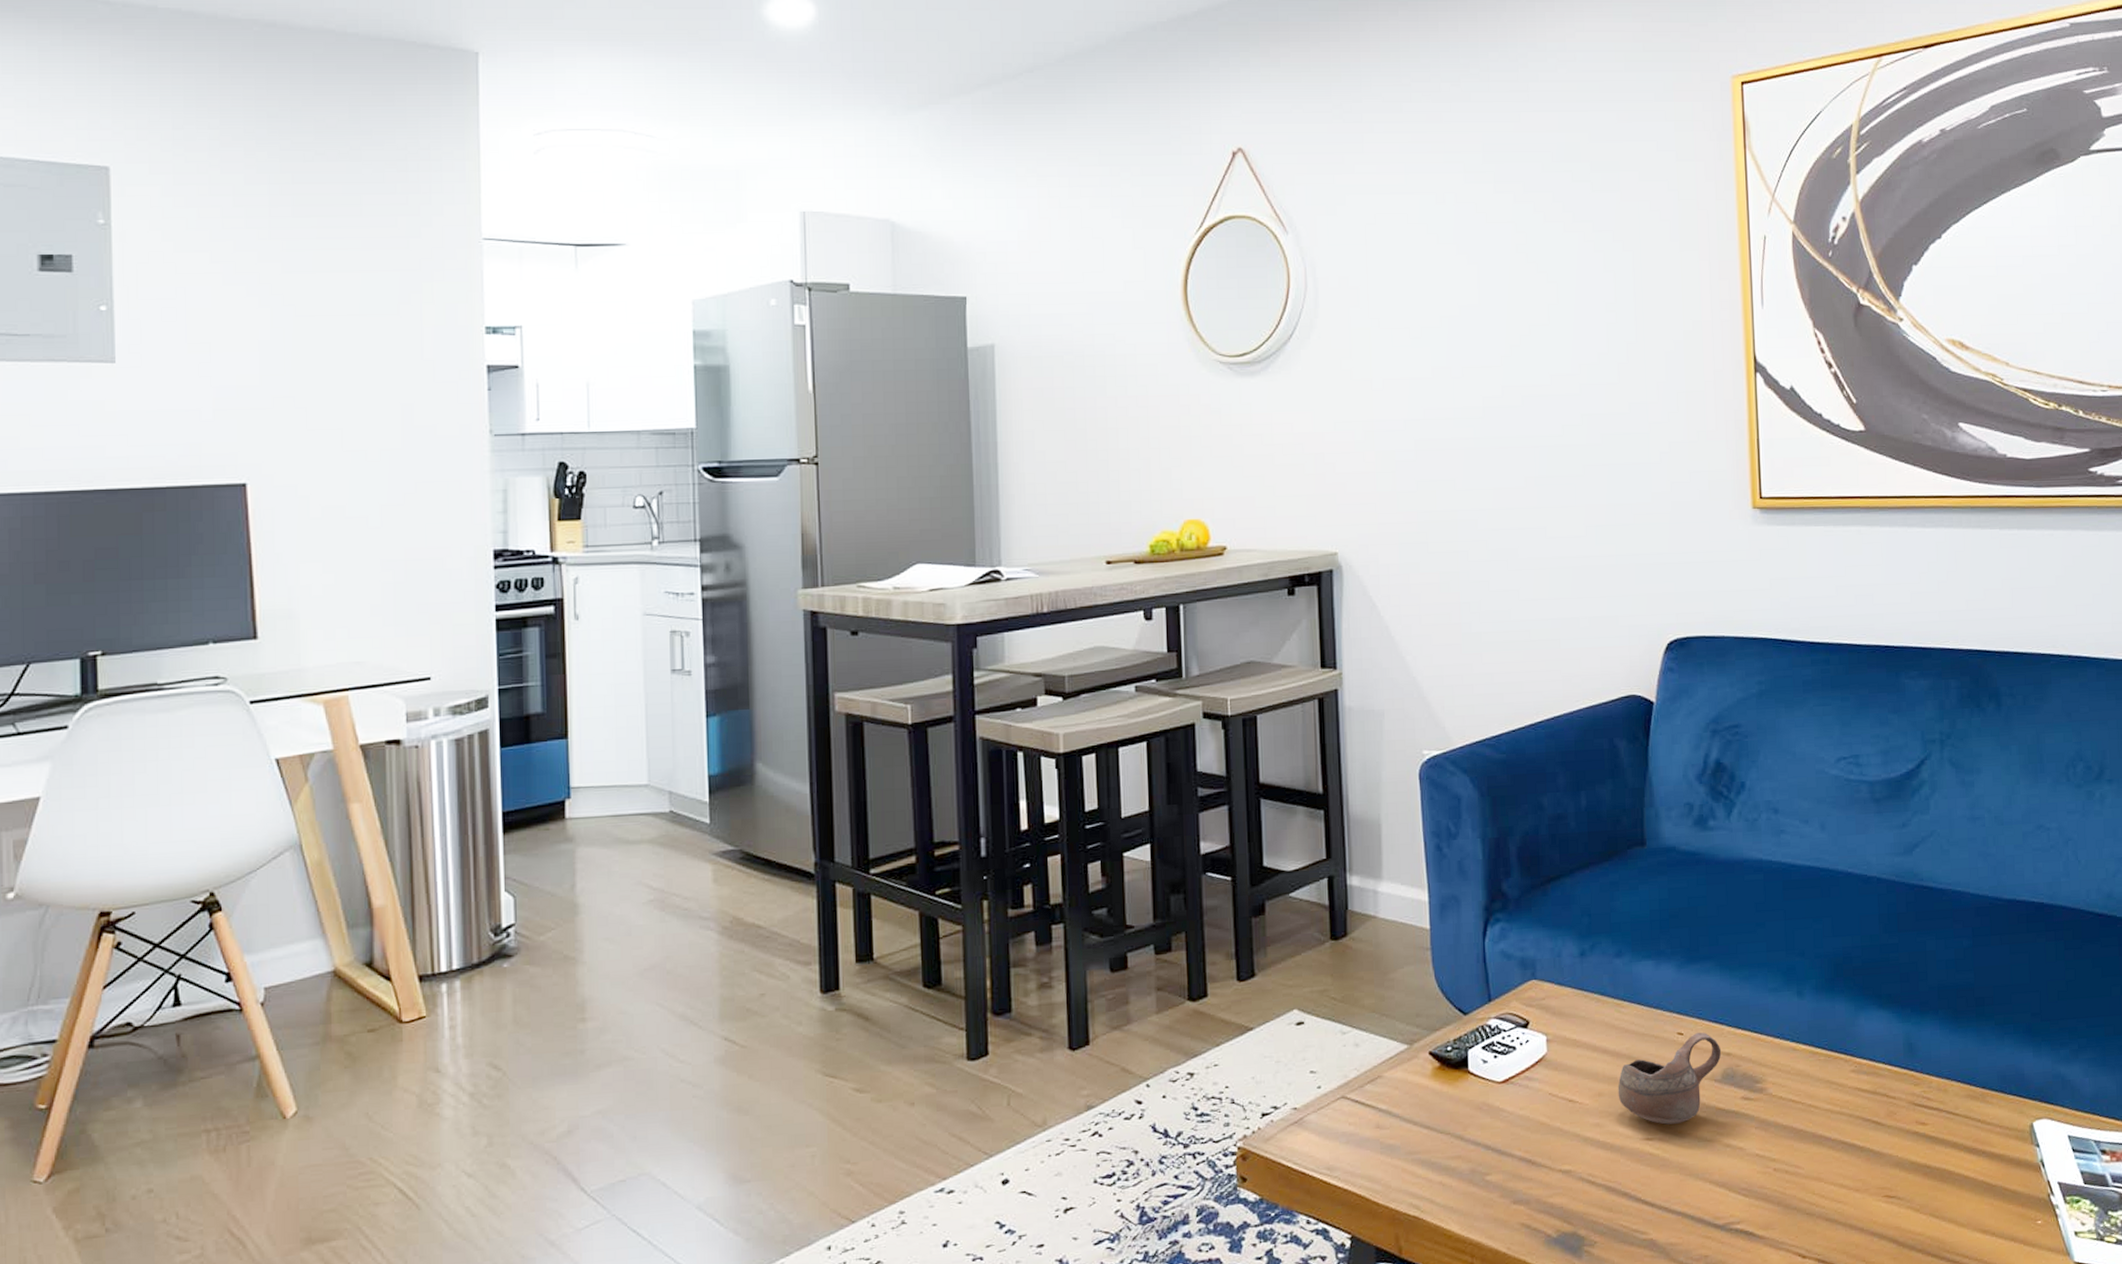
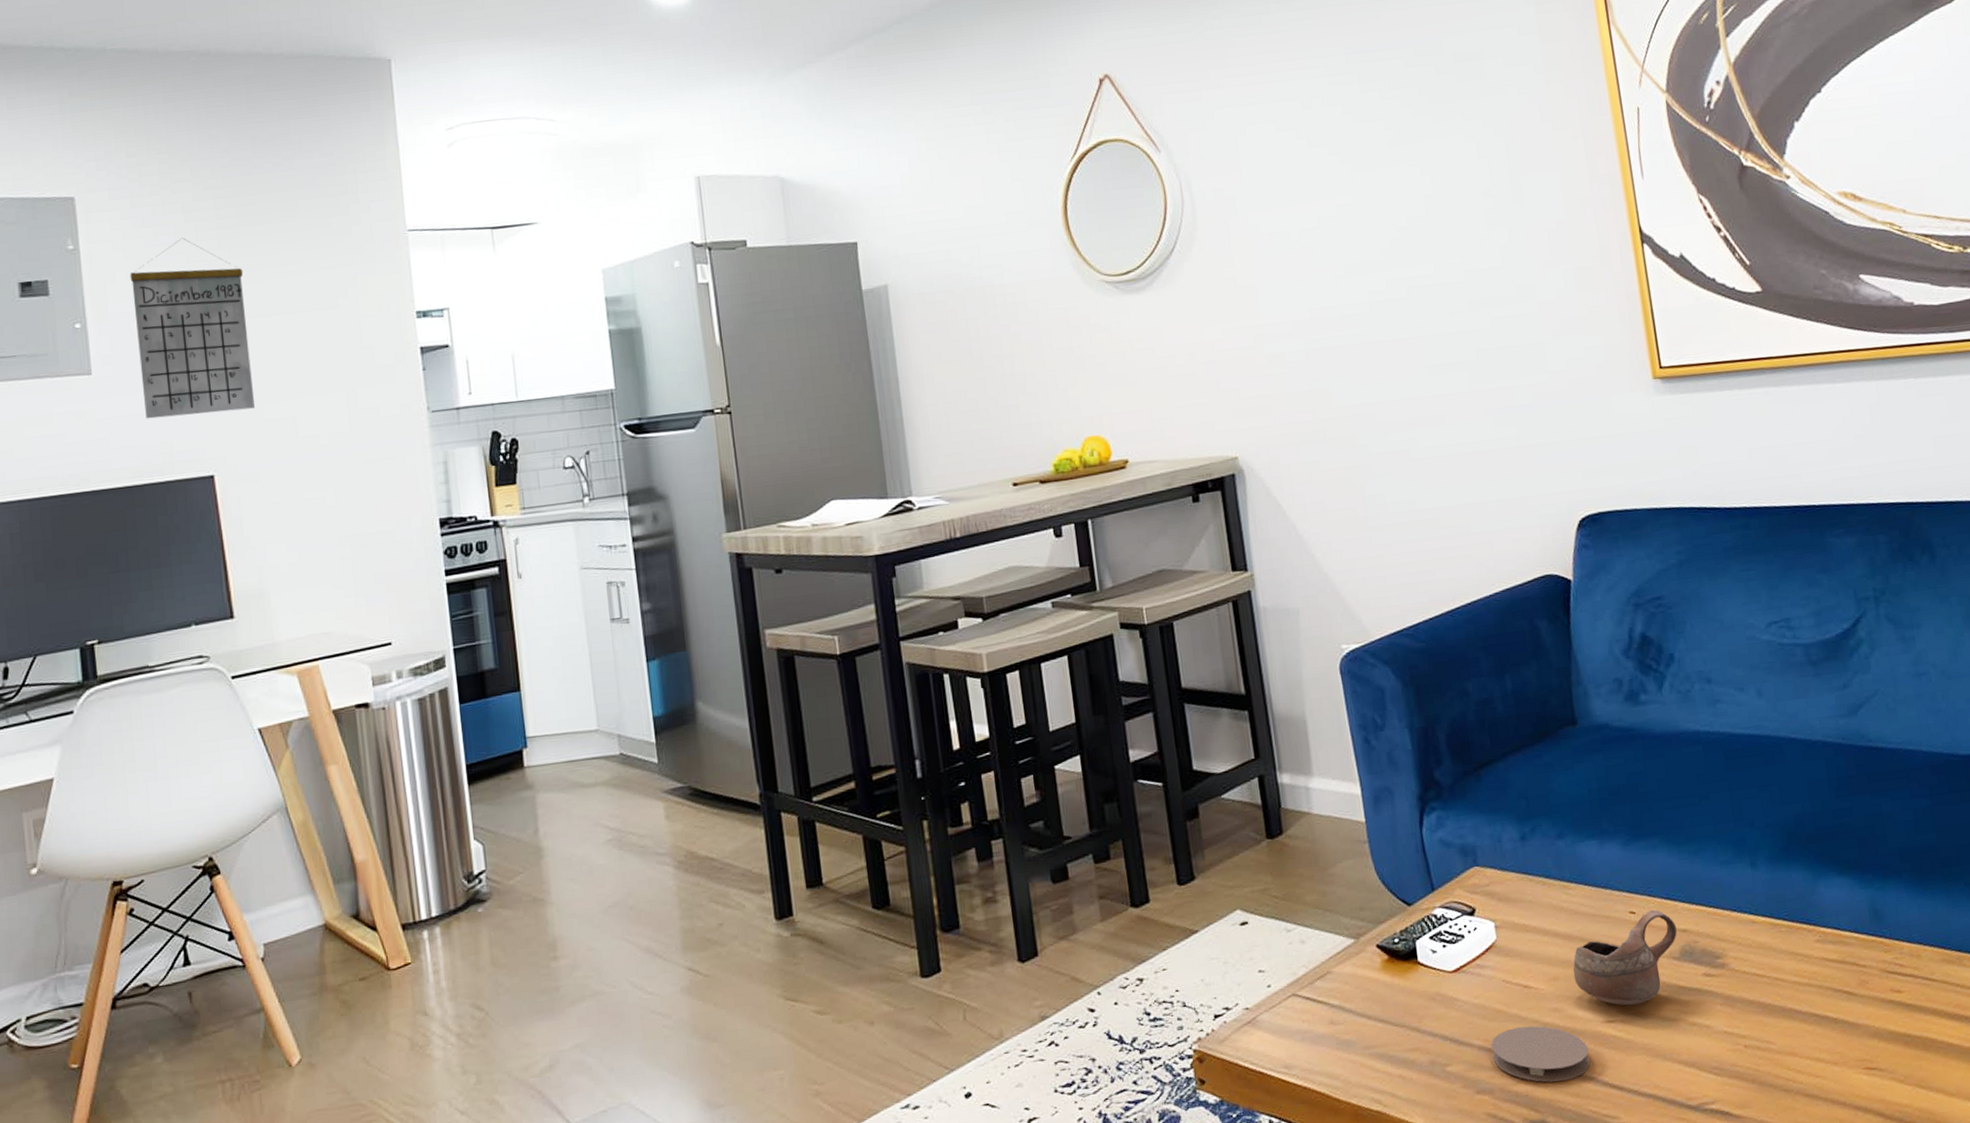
calendar: none [167,223,297,417] -> present [130,237,255,419]
coaster: none [1531,1139,1626,1196] -> present [1491,1025,1591,1083]

